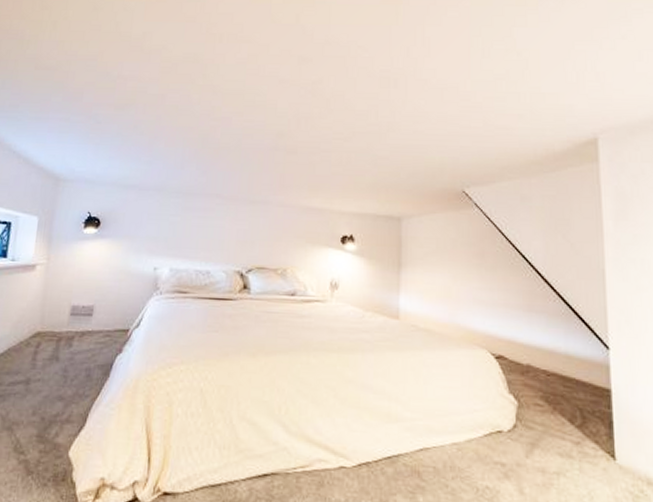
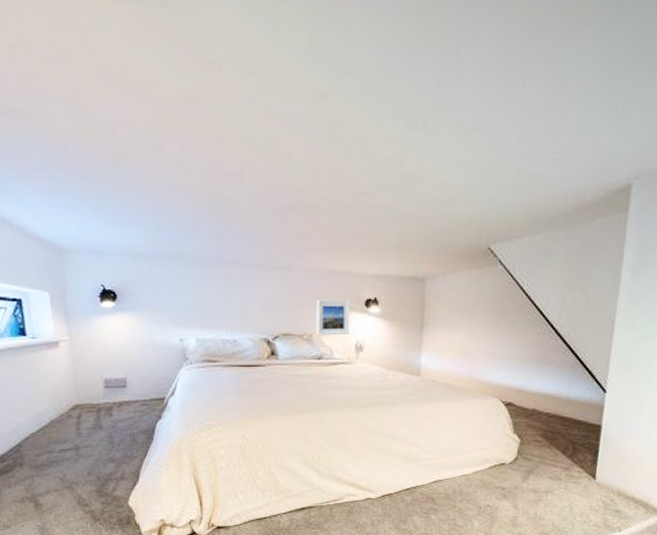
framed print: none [291,234,326,271] -> present [317,299,350,336]

